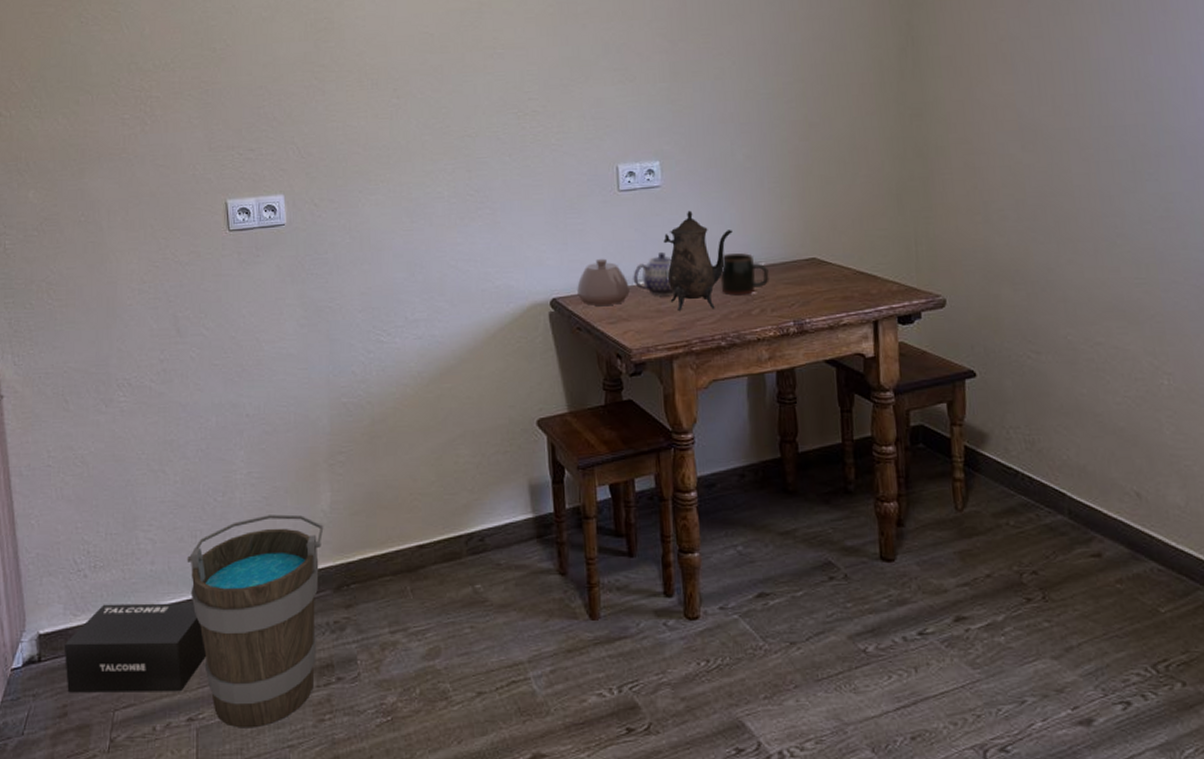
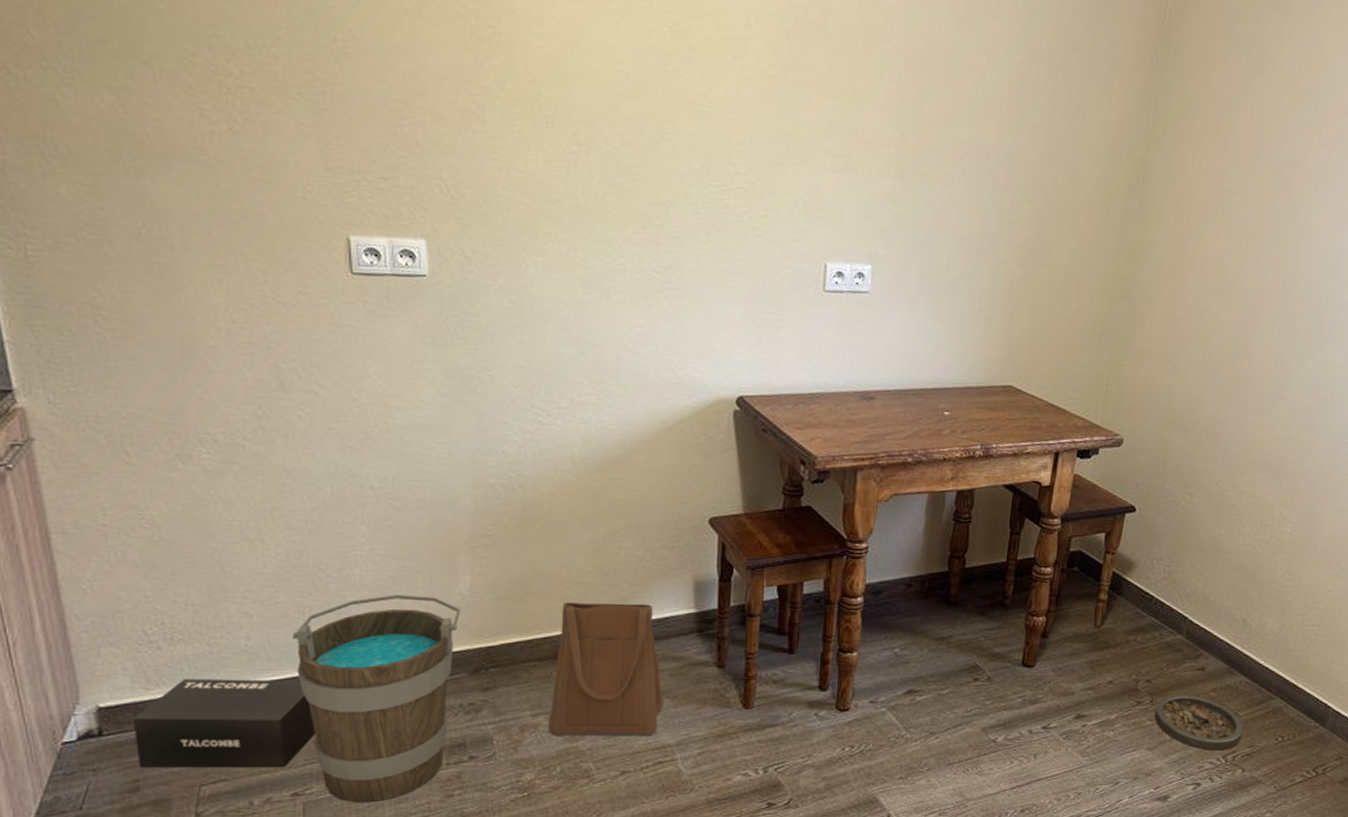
shopping bag: none [405,511,512,654] -> present [547,601,664,736]
sugar bowl: present [576,258,630,306] -> none [765,360,823,410]
teapot: present [633,251,675,296] -> none [827,360,870,407]
teapot: present [663,210,733,311] -> none [863,322,936,425]
mug: present [720,253,769,296] -> none [915,371,965,415]
pet bowl: none [1050,587,1172,658] -> present [1154,694,1244,750]

